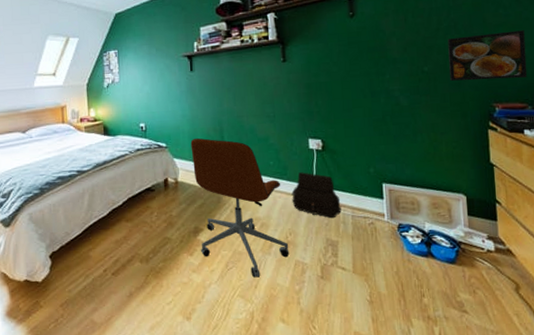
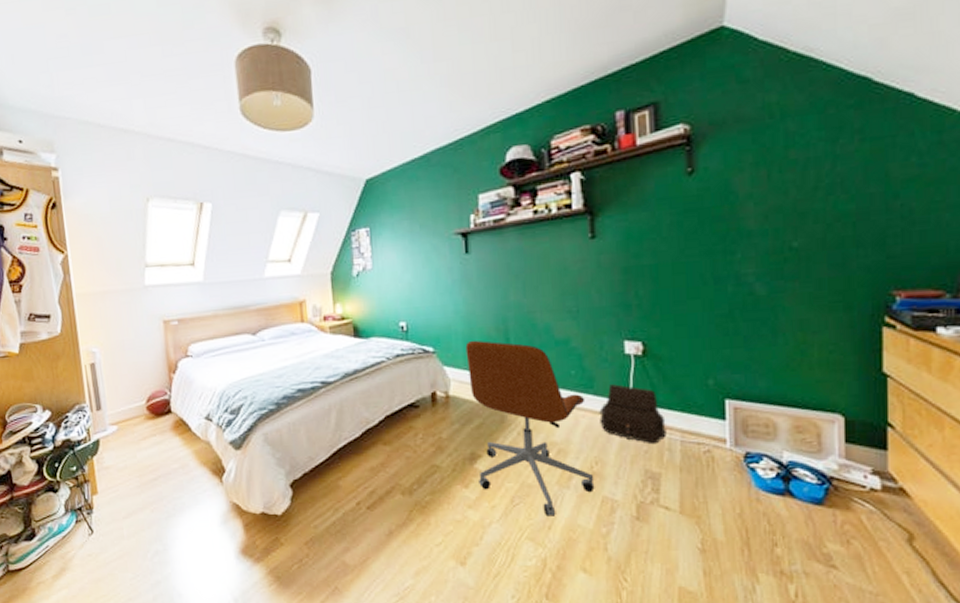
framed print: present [447,30,528,81] -> none [830,186,948,260]

